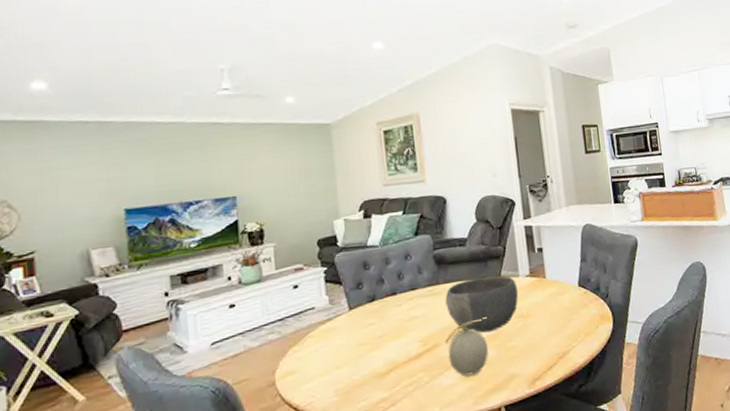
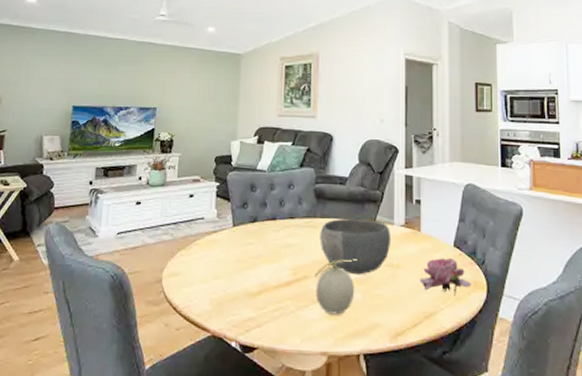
flower: none [549,297,599,333] -> present [419,258,472,296]

